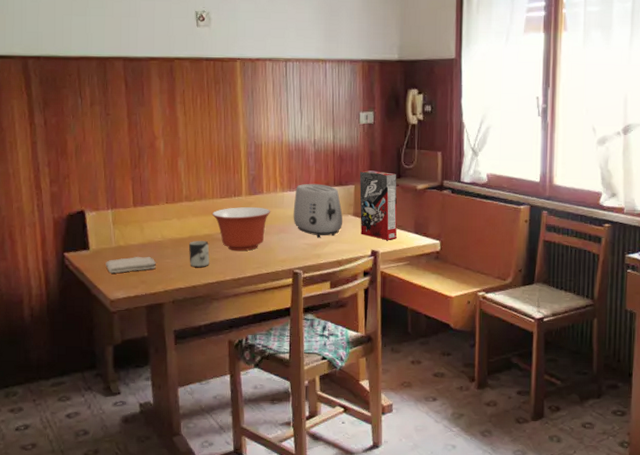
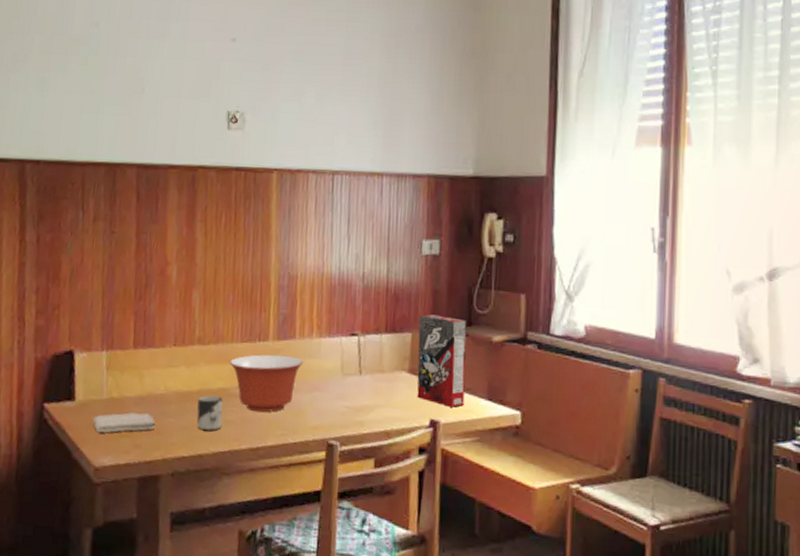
toaster: present [293,183,343,238] -> none [331,328,395,400]

